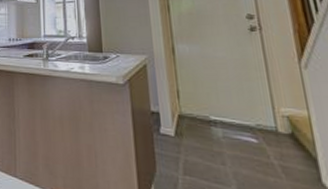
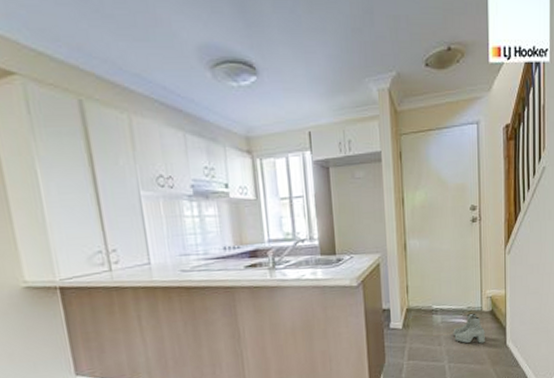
boots: none [239,132,288,174] -> present [453,312,485,344]

